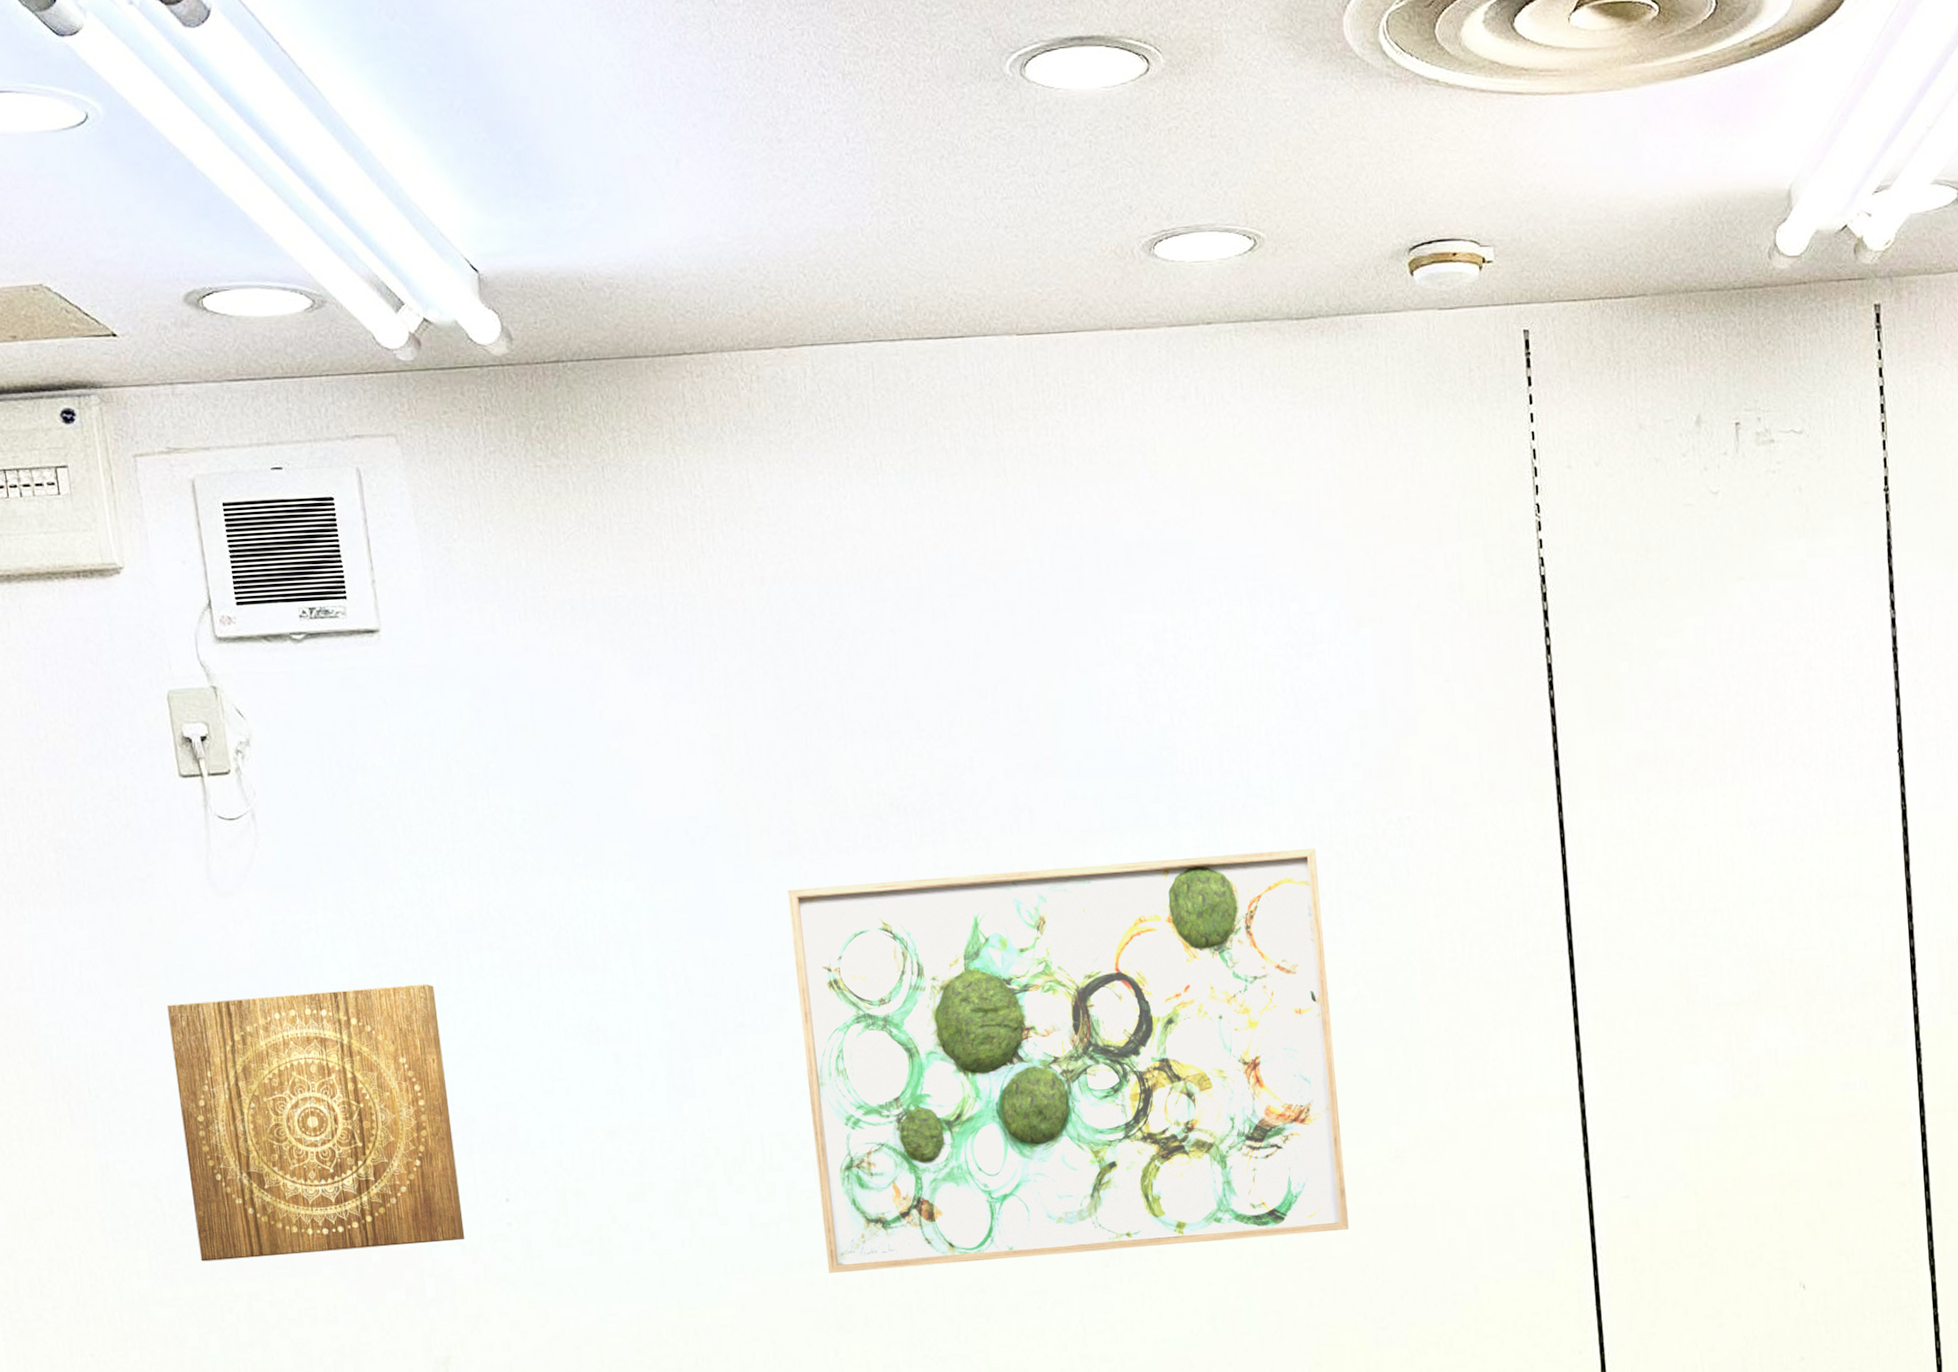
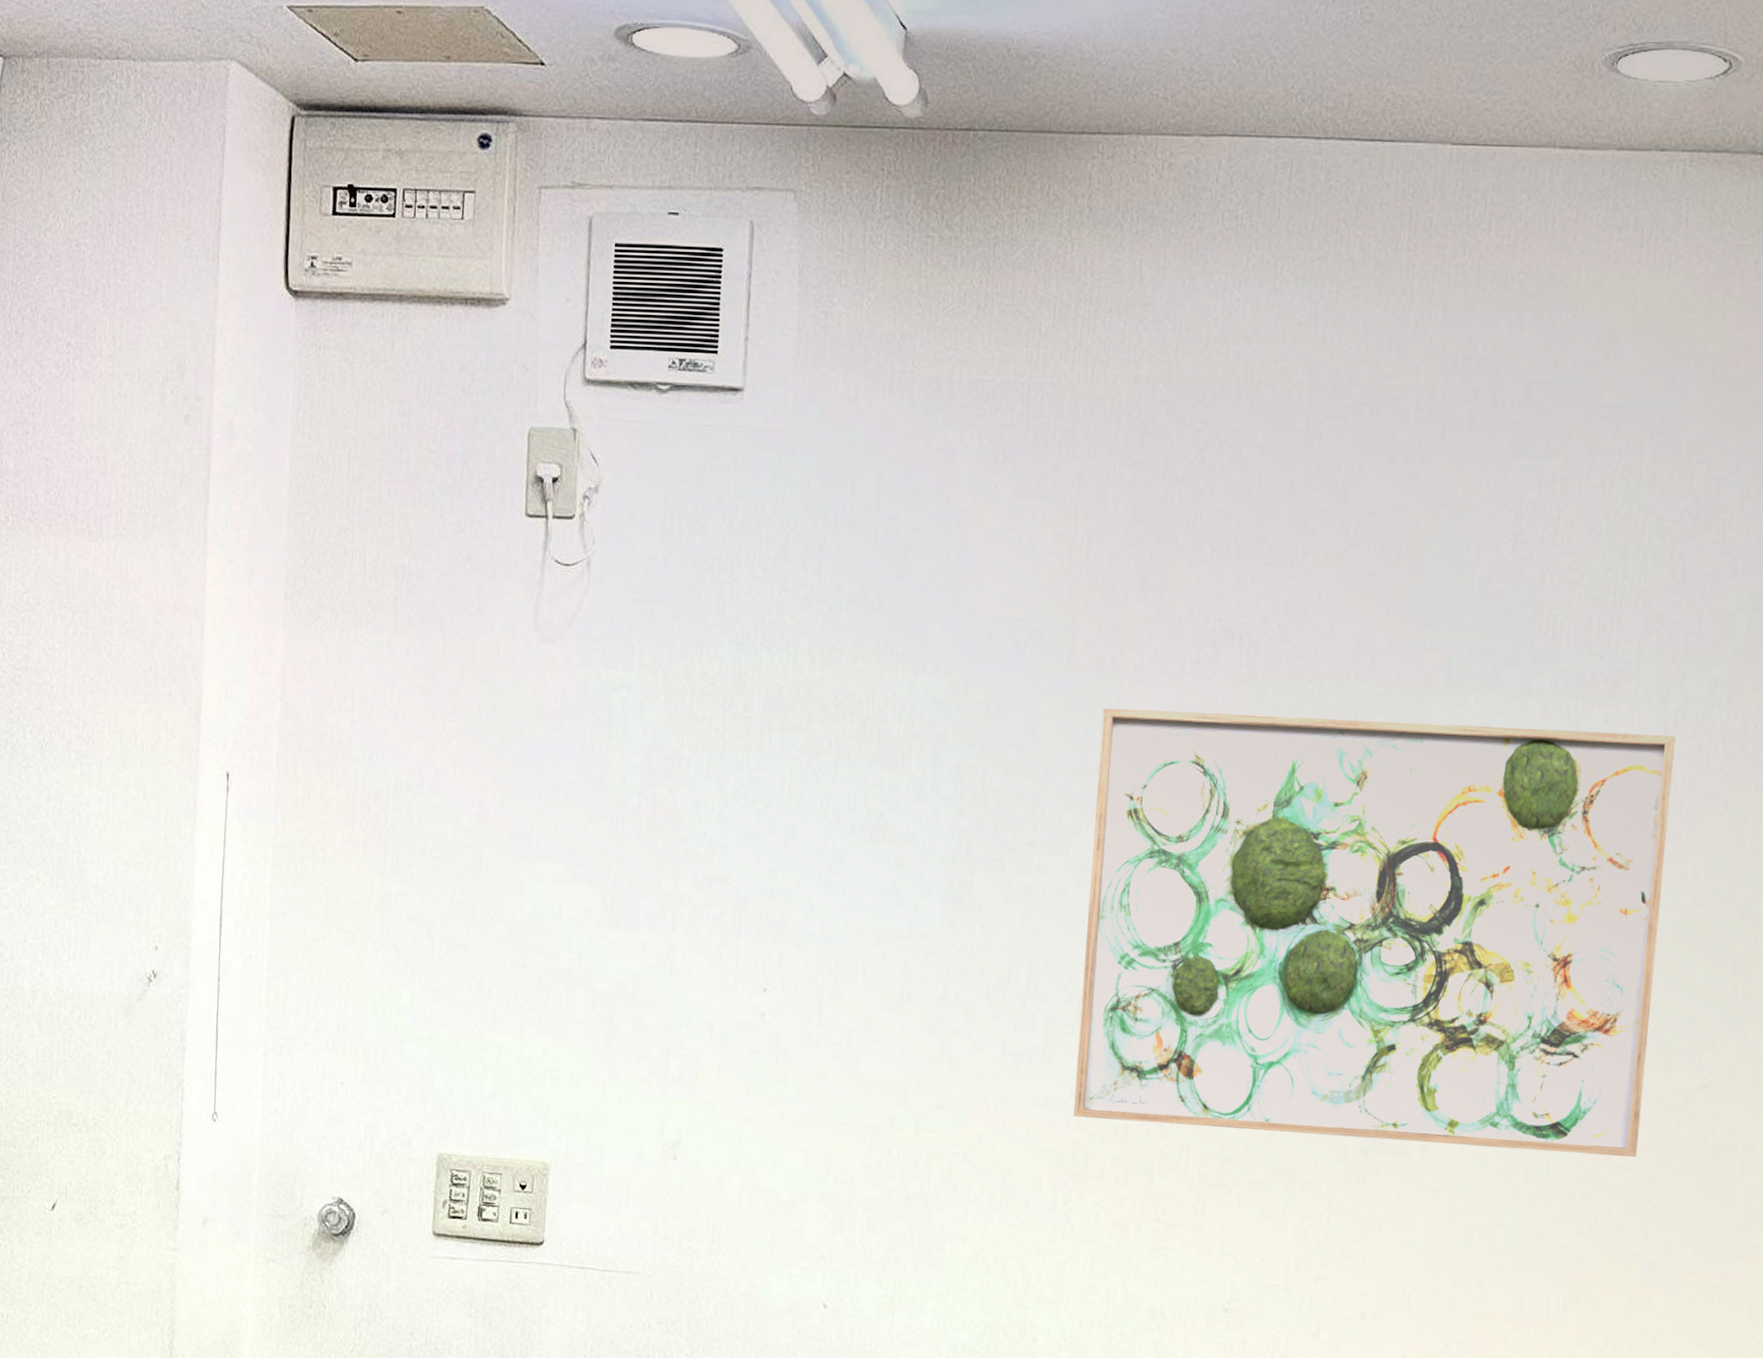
wall art: present [167,983,465,1262] -> none [460,743,732,1023]

